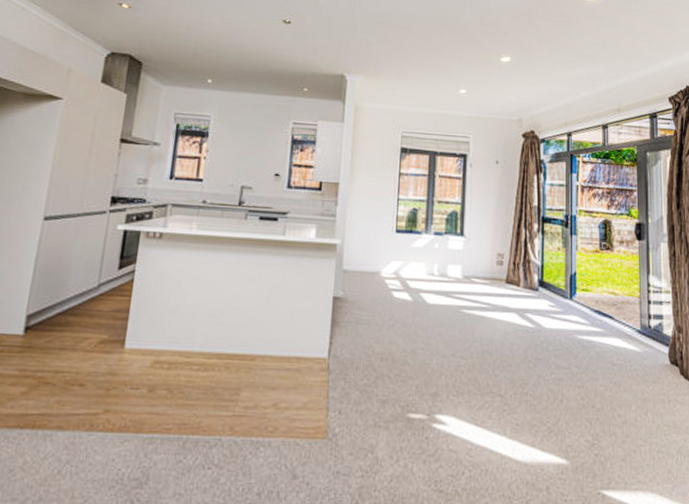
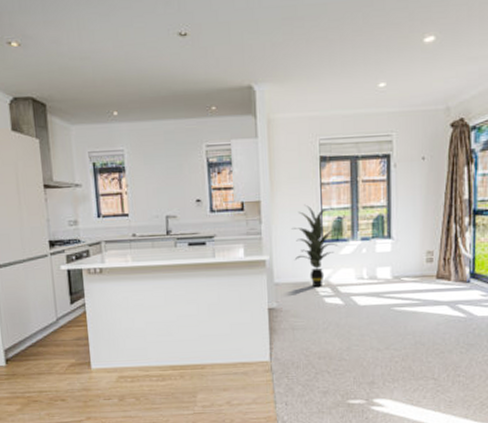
indoor plant: none [366,191,412,280] -> present [291,204,339,288]

